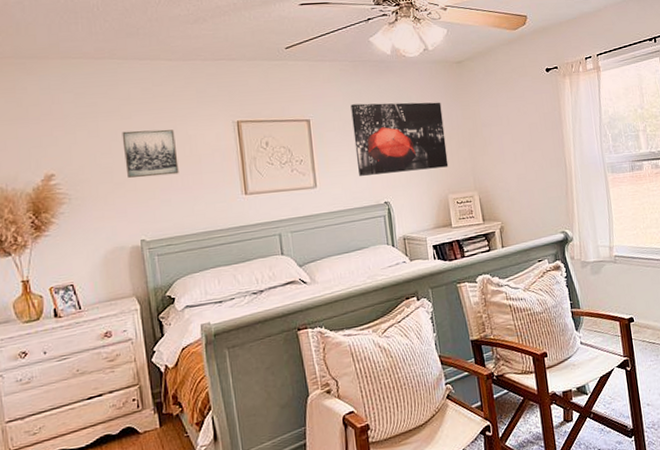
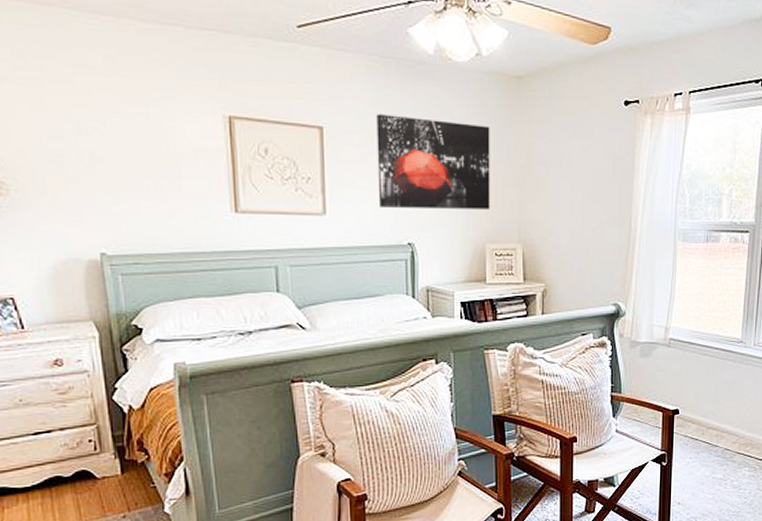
wall art: present [122,129,179,178] -> none [76,110,151,176]

